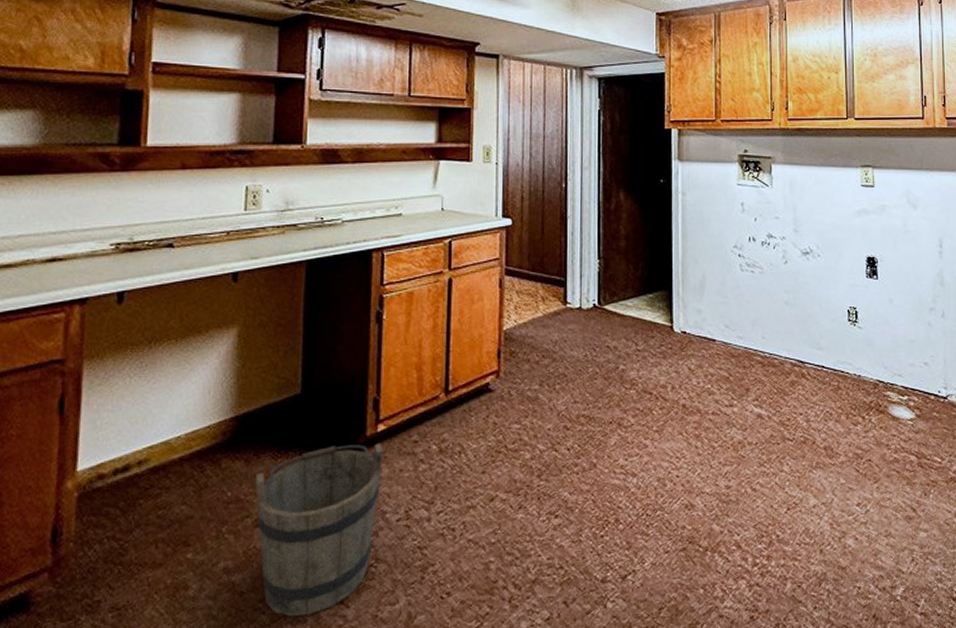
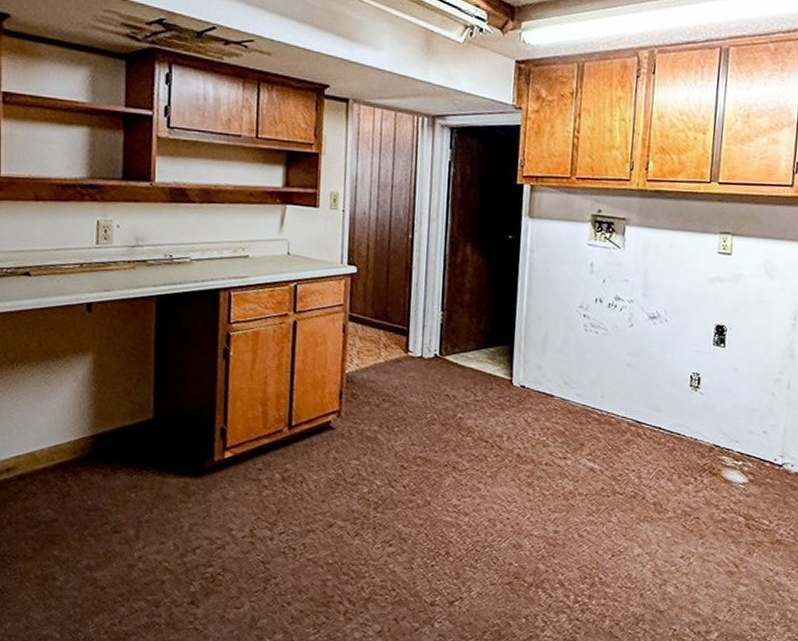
bucket: present [252,442,386,617] -> none [110,467,232,611]

